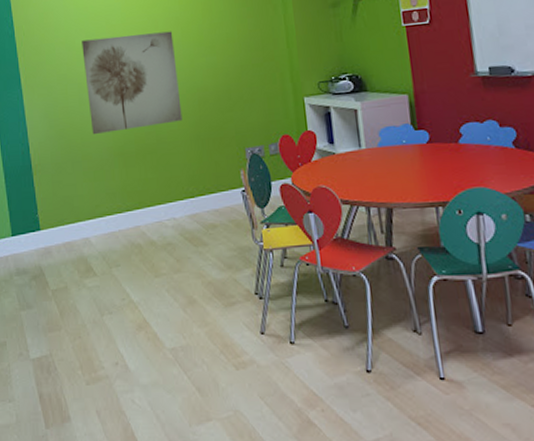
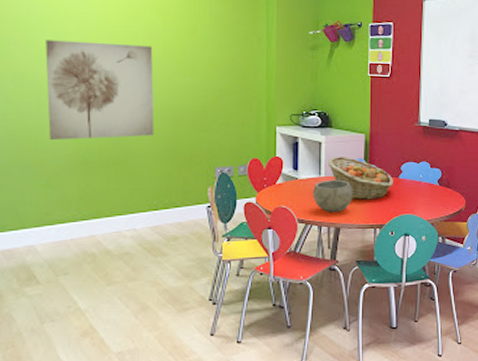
bowl: none [353,150,404,191] -> present [312,179,353,213]
fruit basket: none [367,123,453,174] -> present [327,157,393,200]

